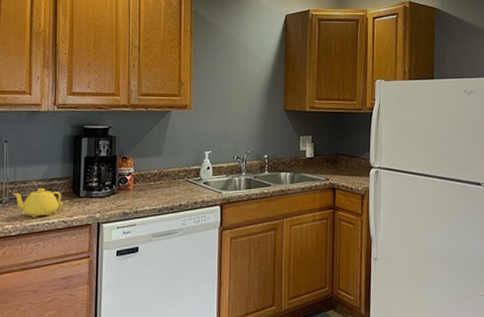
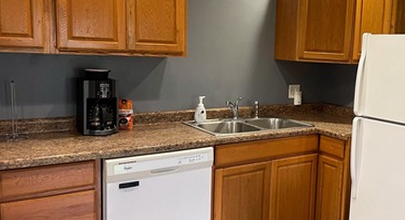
teapot: present [12,188,63,218] -> none [20,126,69,153]

